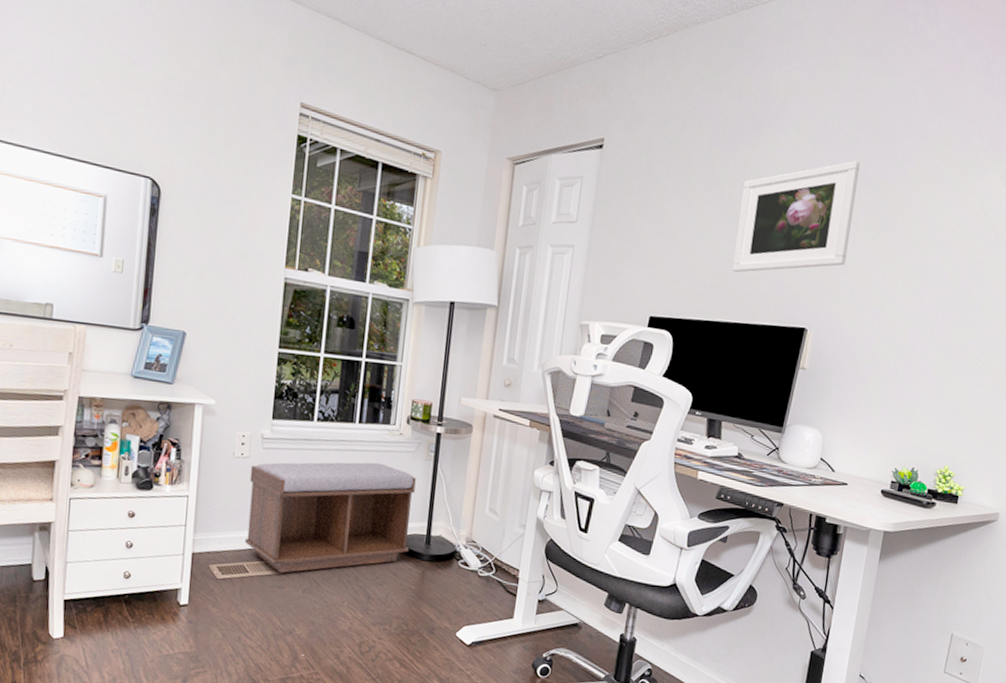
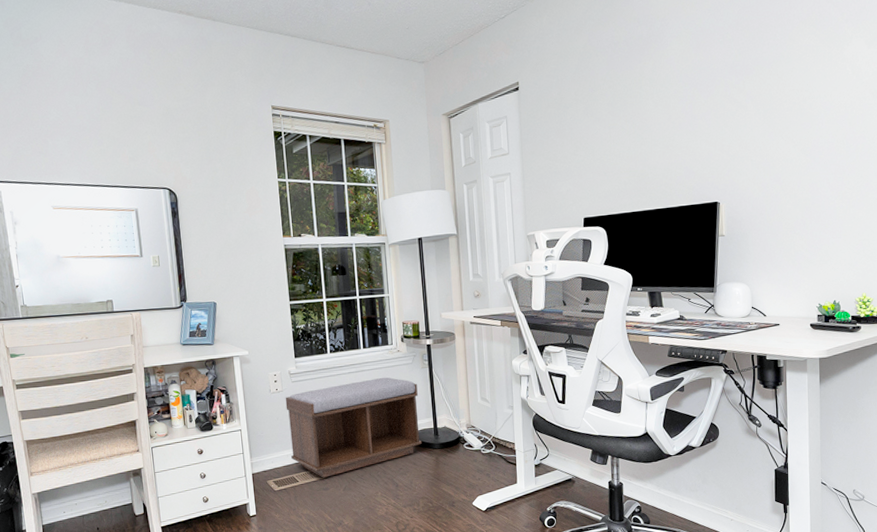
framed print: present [731,160,860,273] -> none [642,55,742,168]

